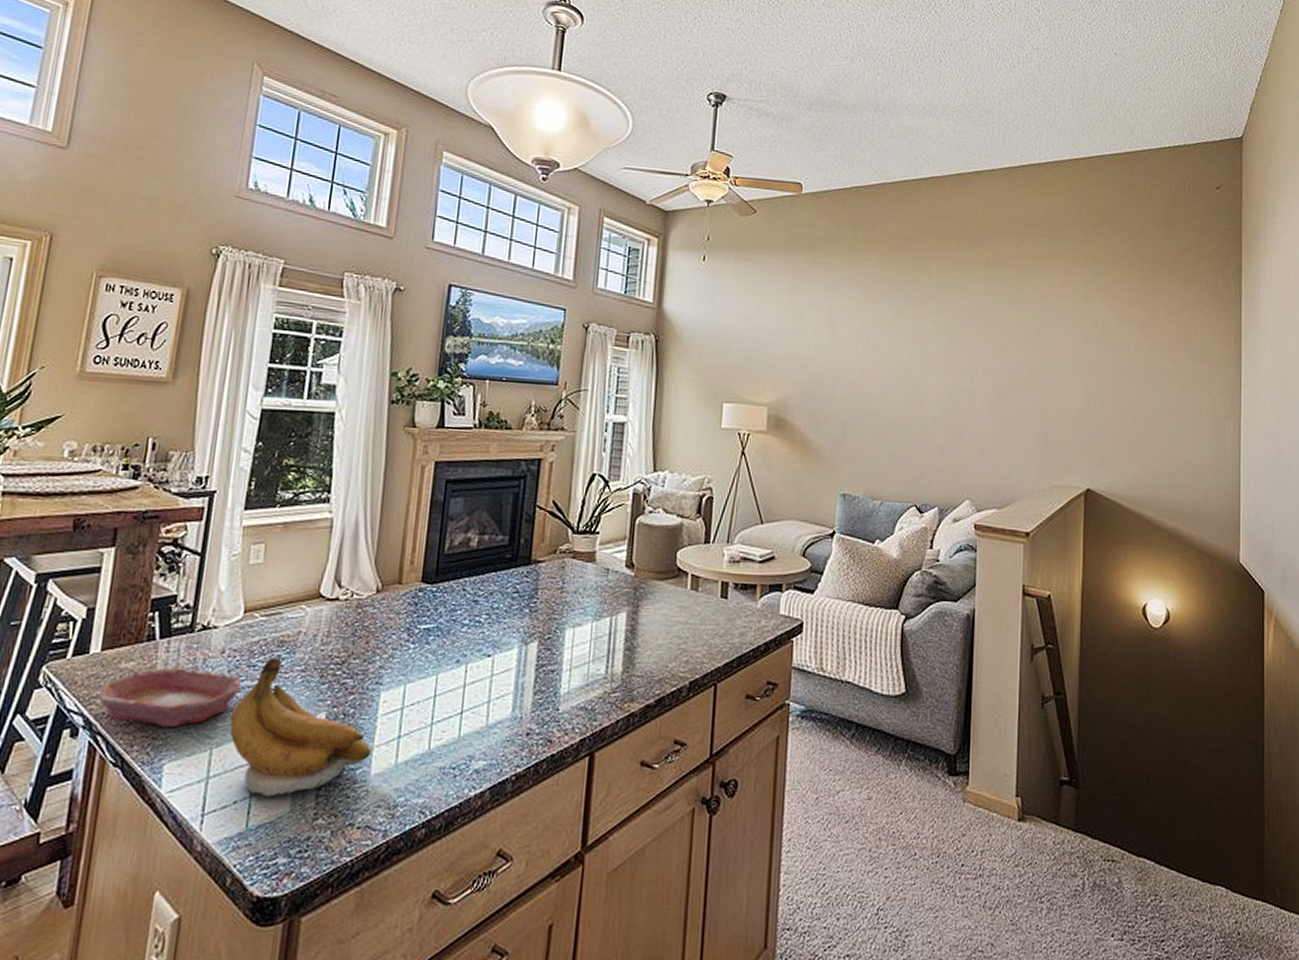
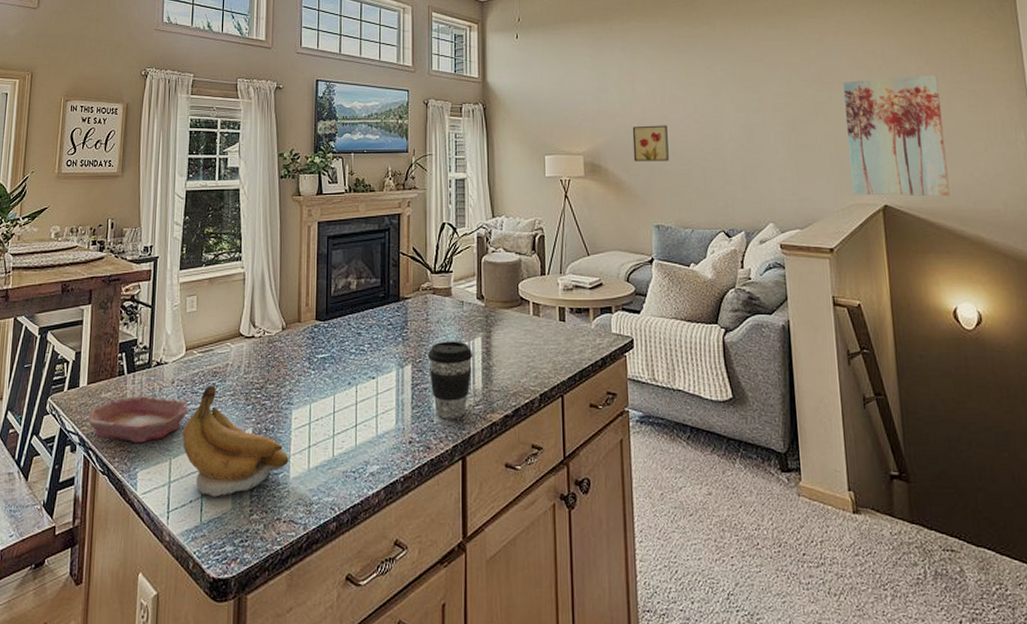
coffee cup: none [558,615,615,708] -> present [427,341,473,419]
wall art: none [824,378,866,421] -> present [632,125,669,162]
wall art: none [1056,349,1156,484] -> present [843,74,950,197]

